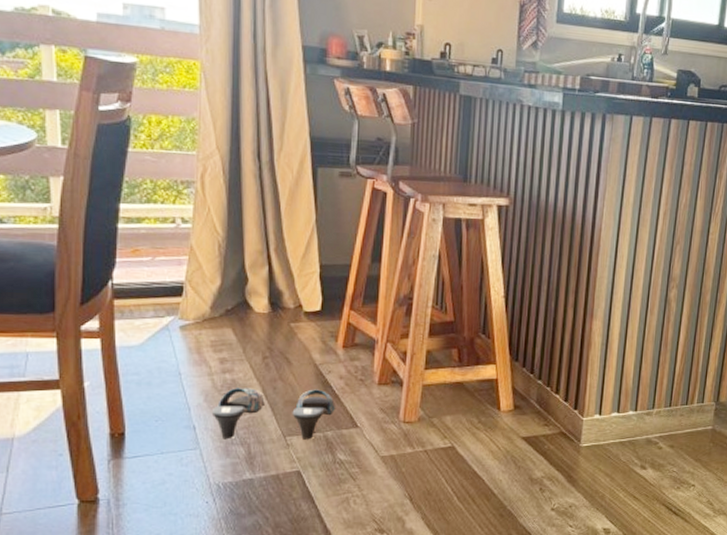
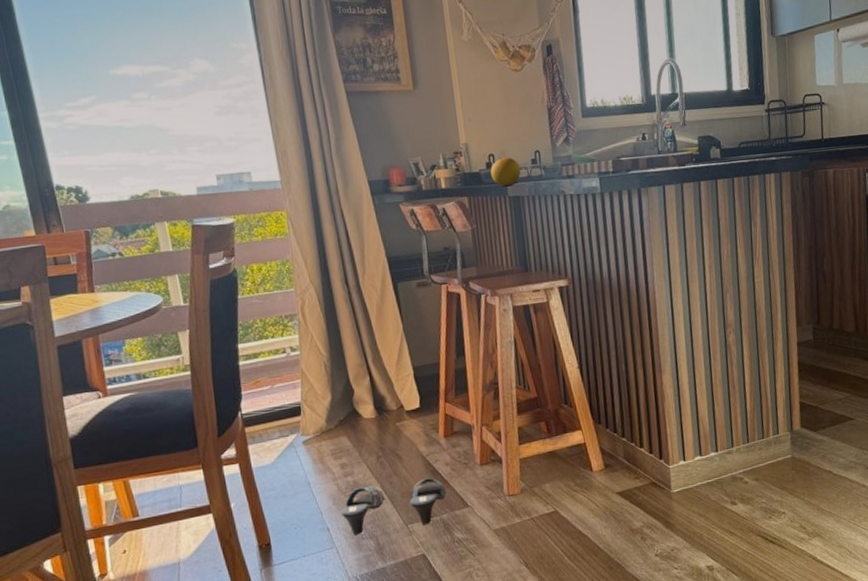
fruit: none [444,49,479,84] -> present [490,157,522,187]

